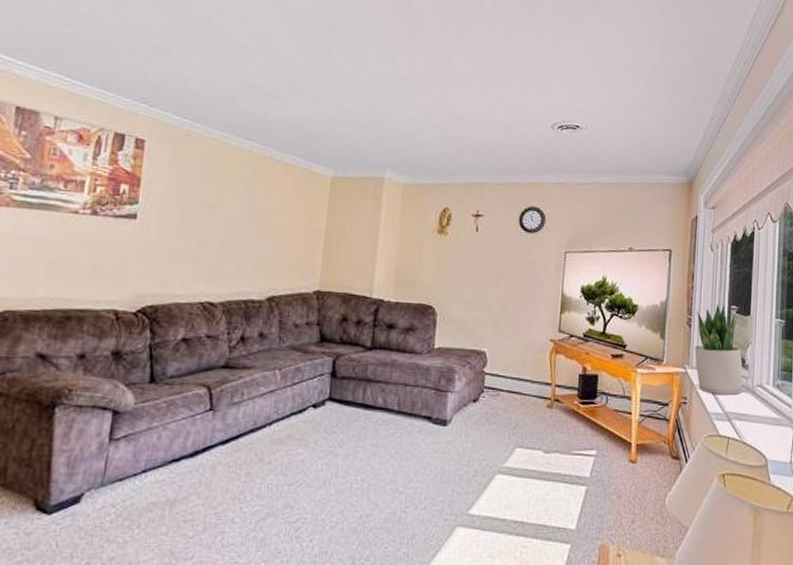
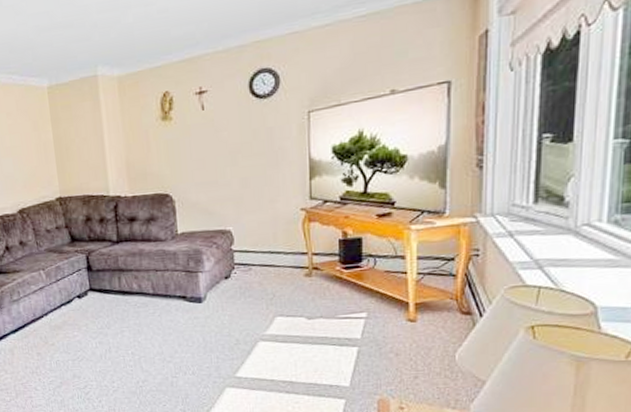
planter: present [694,304,743,396] -> none [488,135,561,242]

